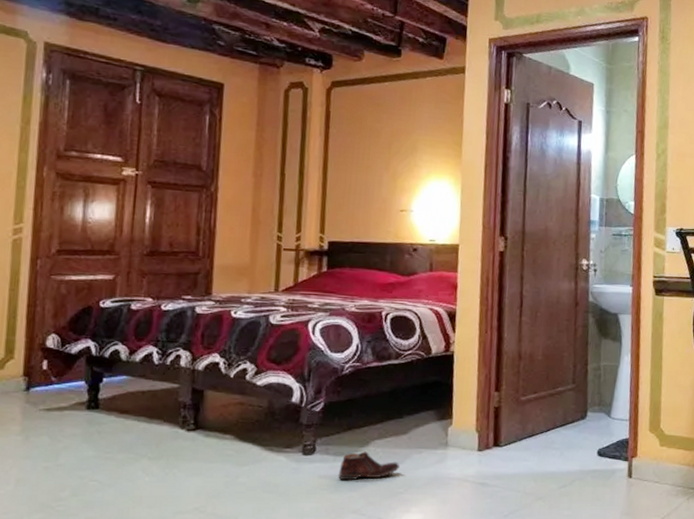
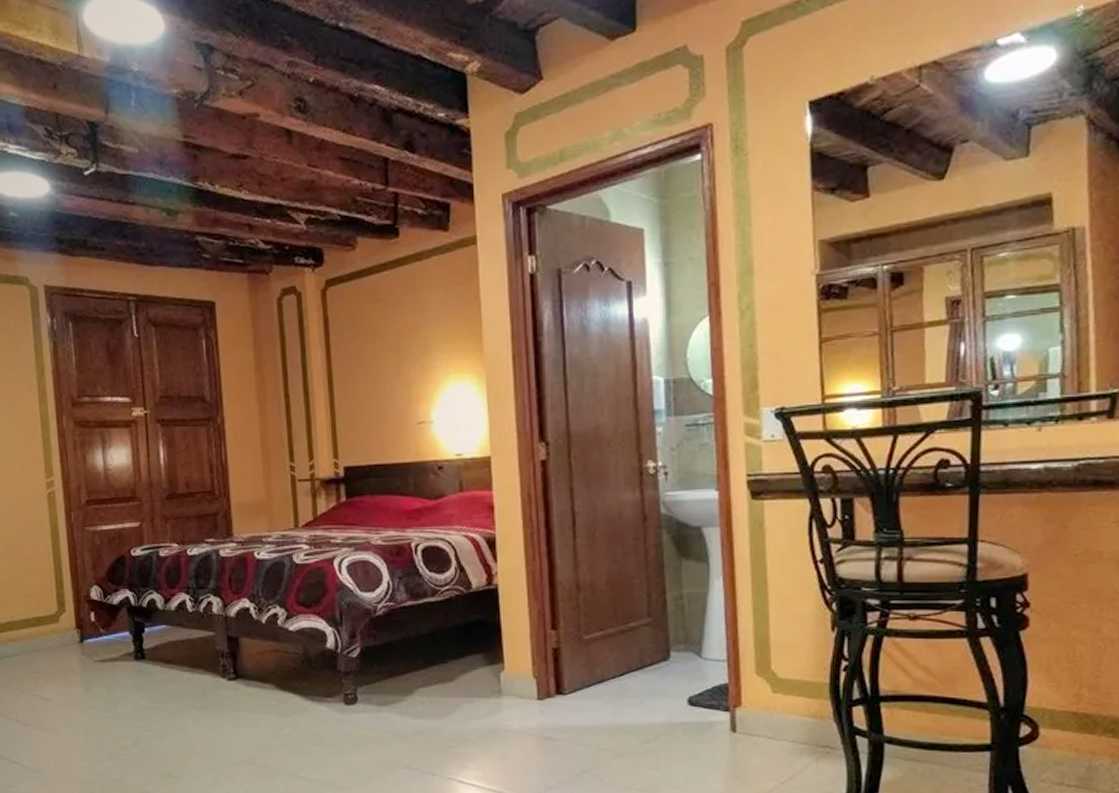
shoe: present [338,451,399,481] -> none [384,700,449,733]

